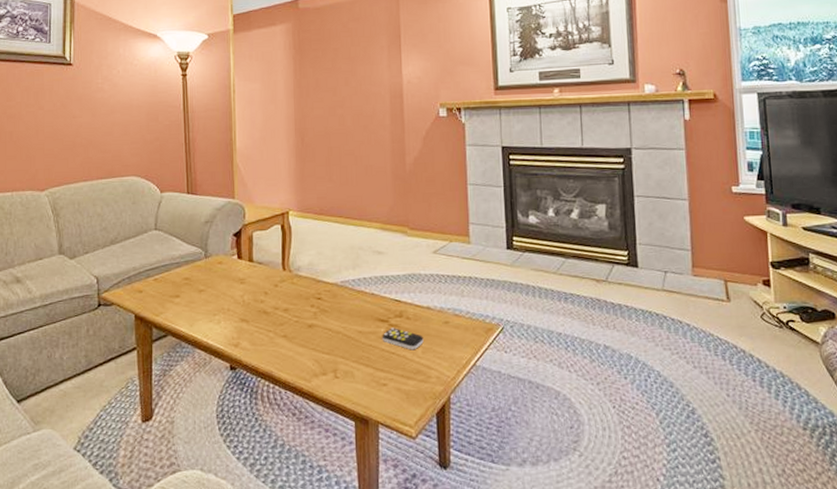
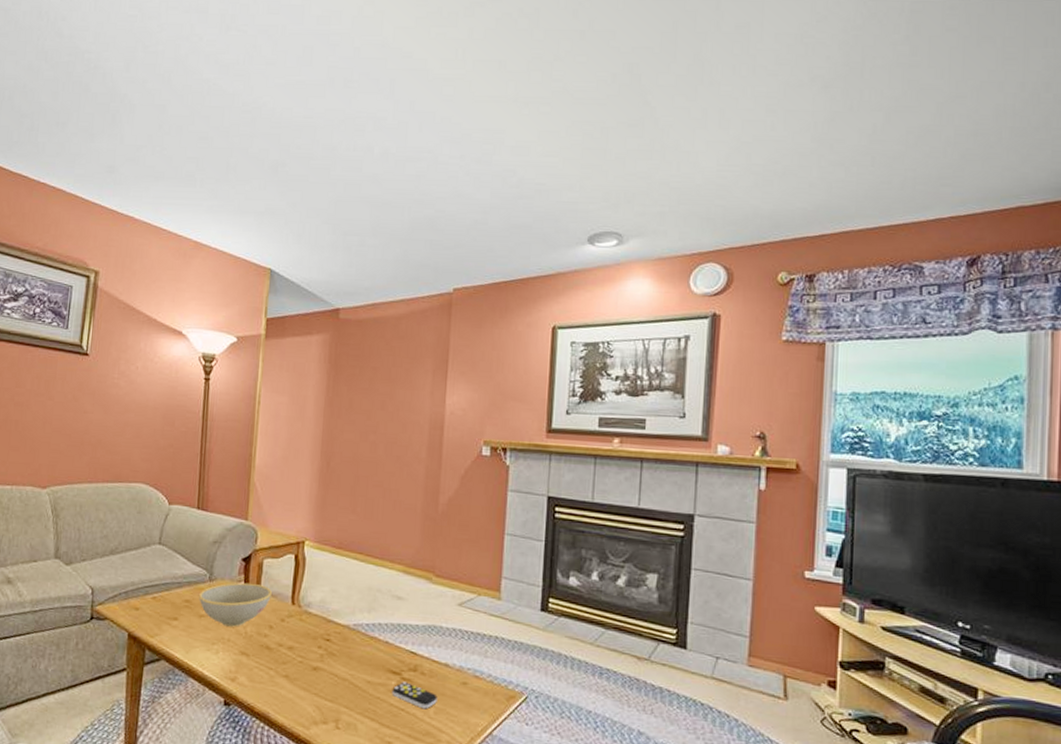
bowl: none [196,255,263,298] -> present [198,582,272,627]

